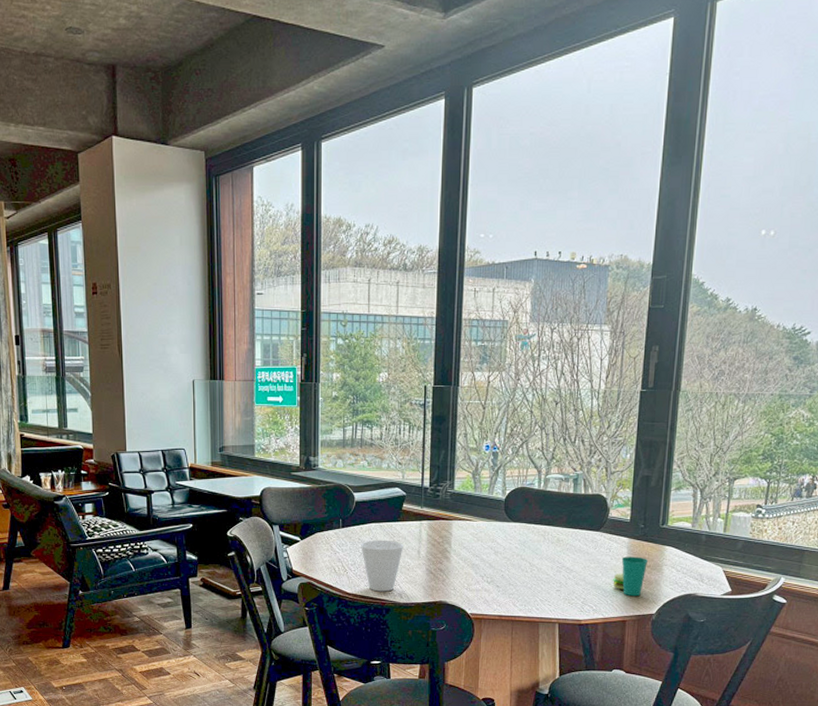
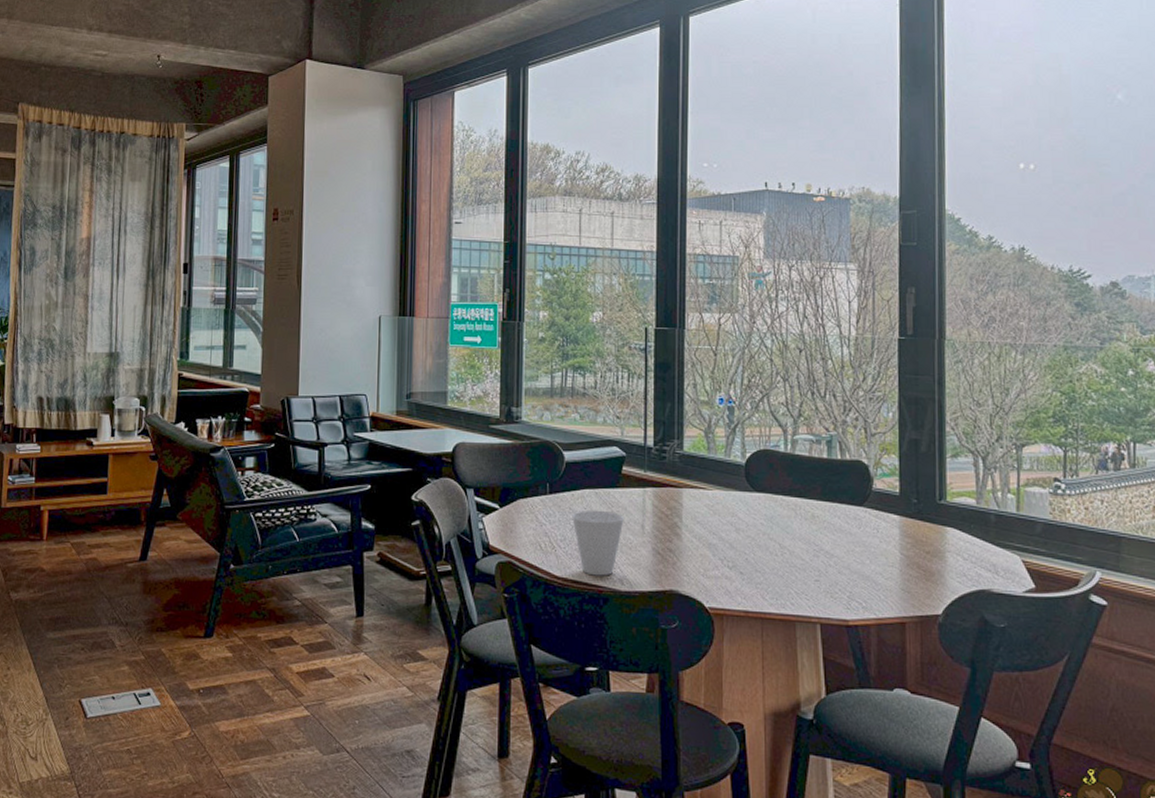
cup: present [613,556,648,597] -> none [884,539,926,591]

